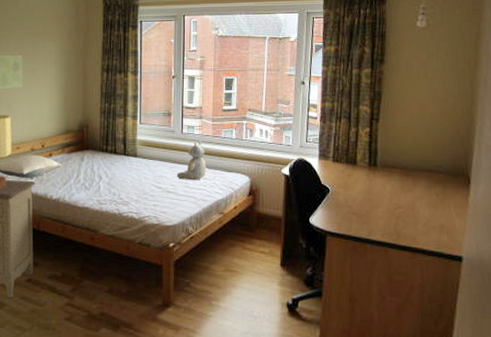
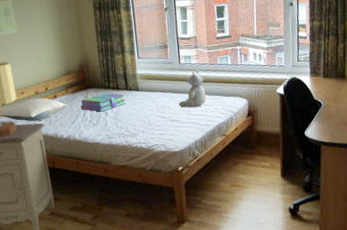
stack of books: none [75,156,122,175] -> present [80,92,126,112]

